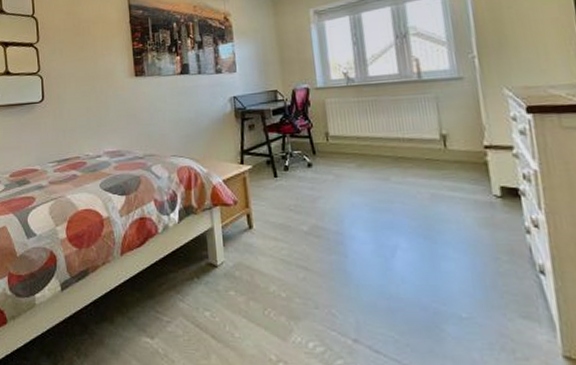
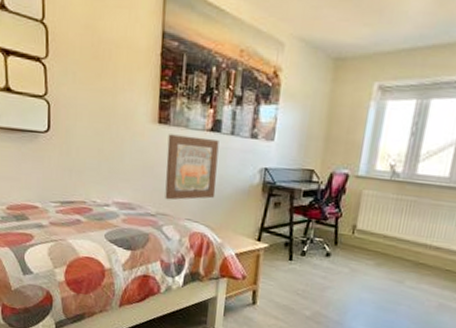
wall art: none [145,81,194,141] -> present [165,134,219,200]

